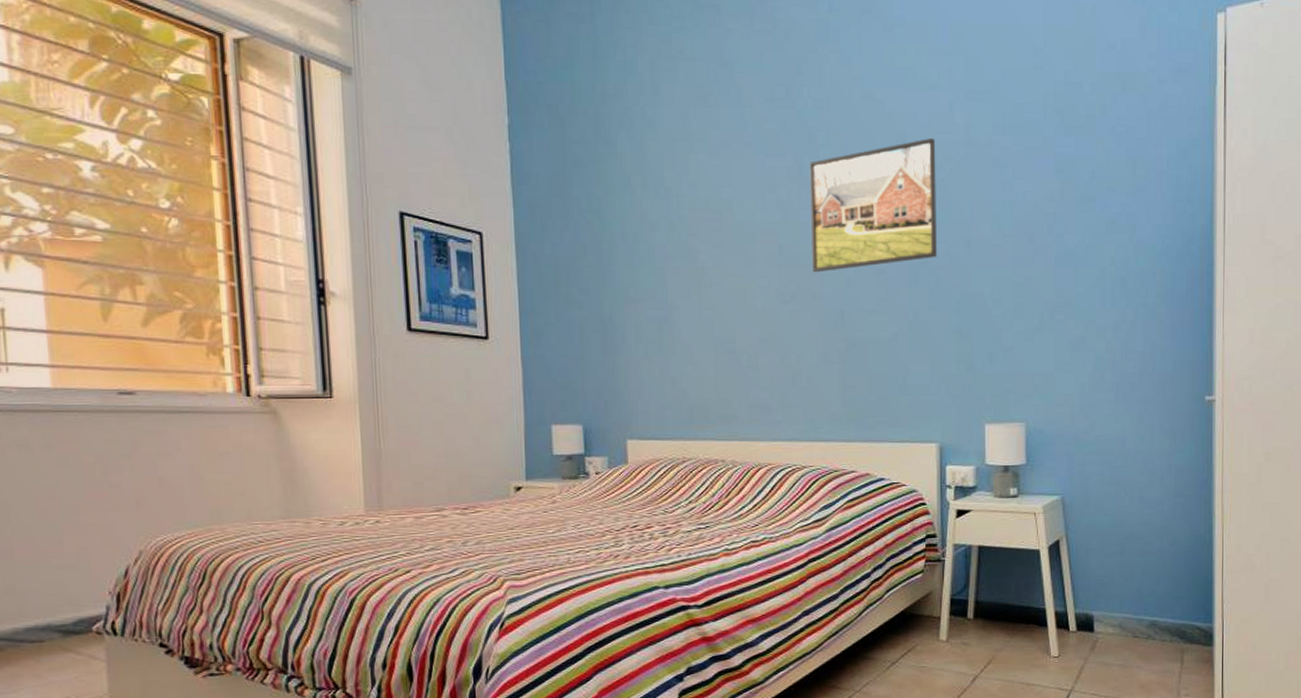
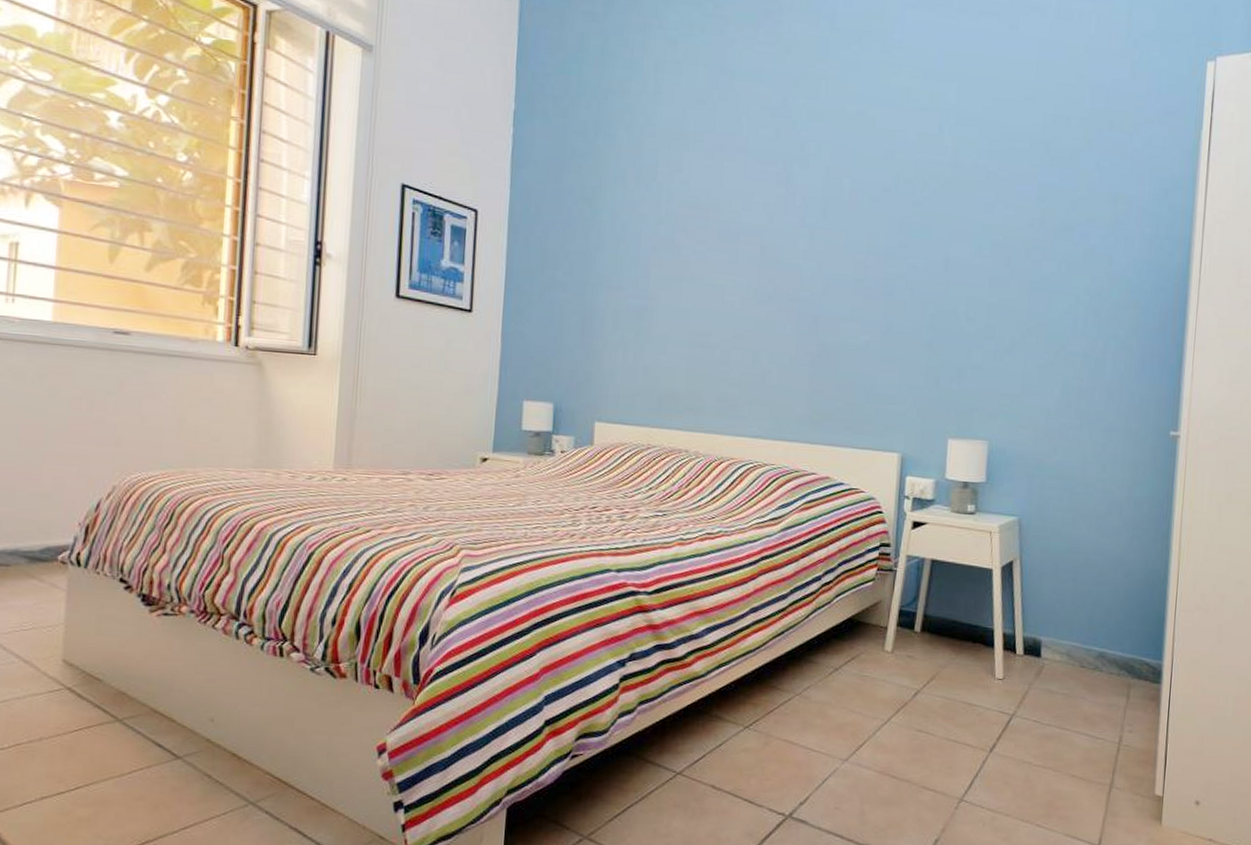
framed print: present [809,138,937,273] -> none [792,157,923,277]

